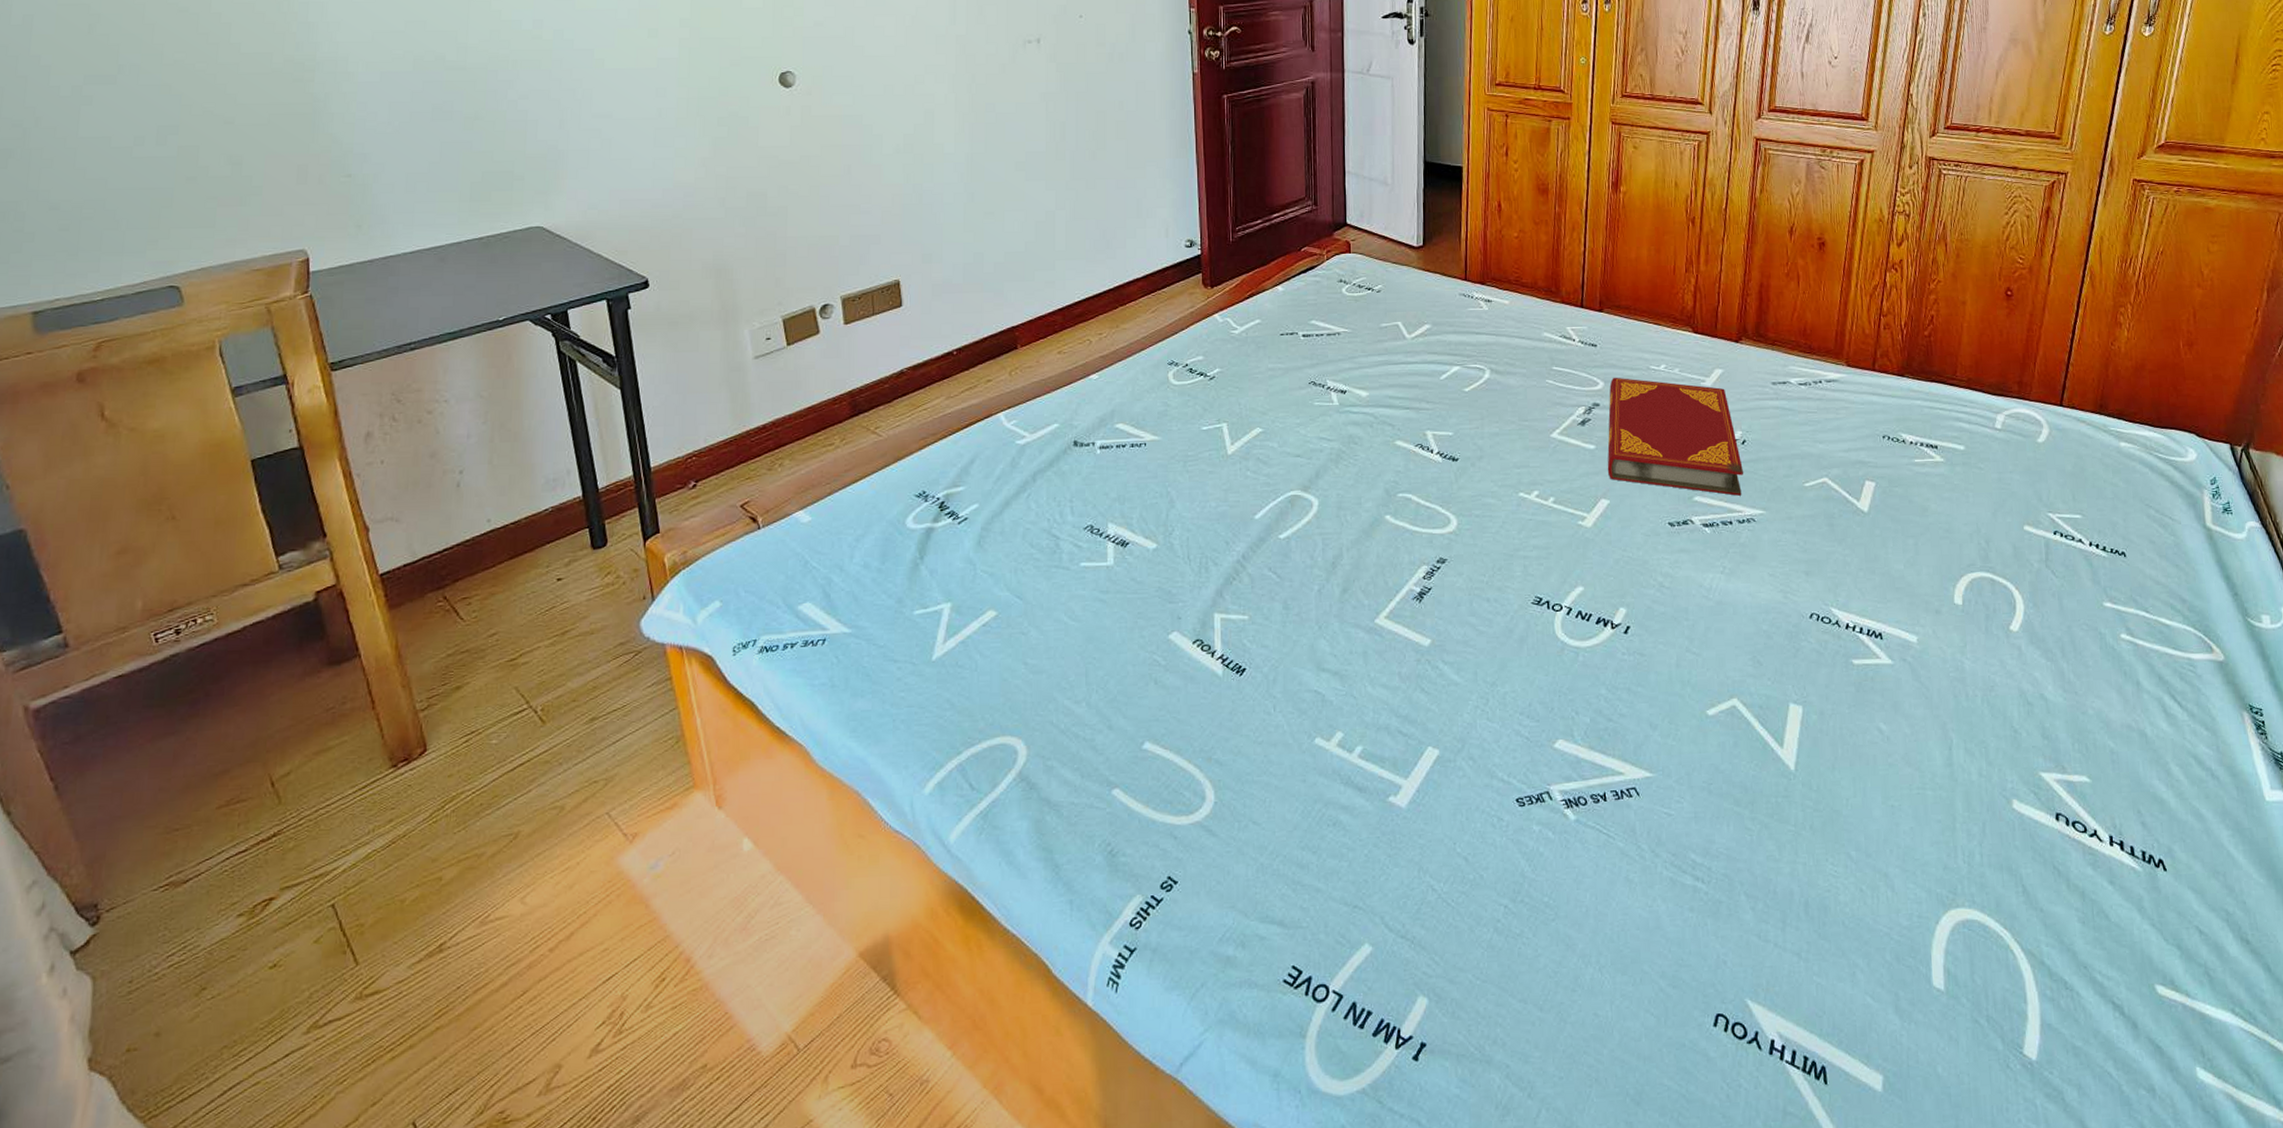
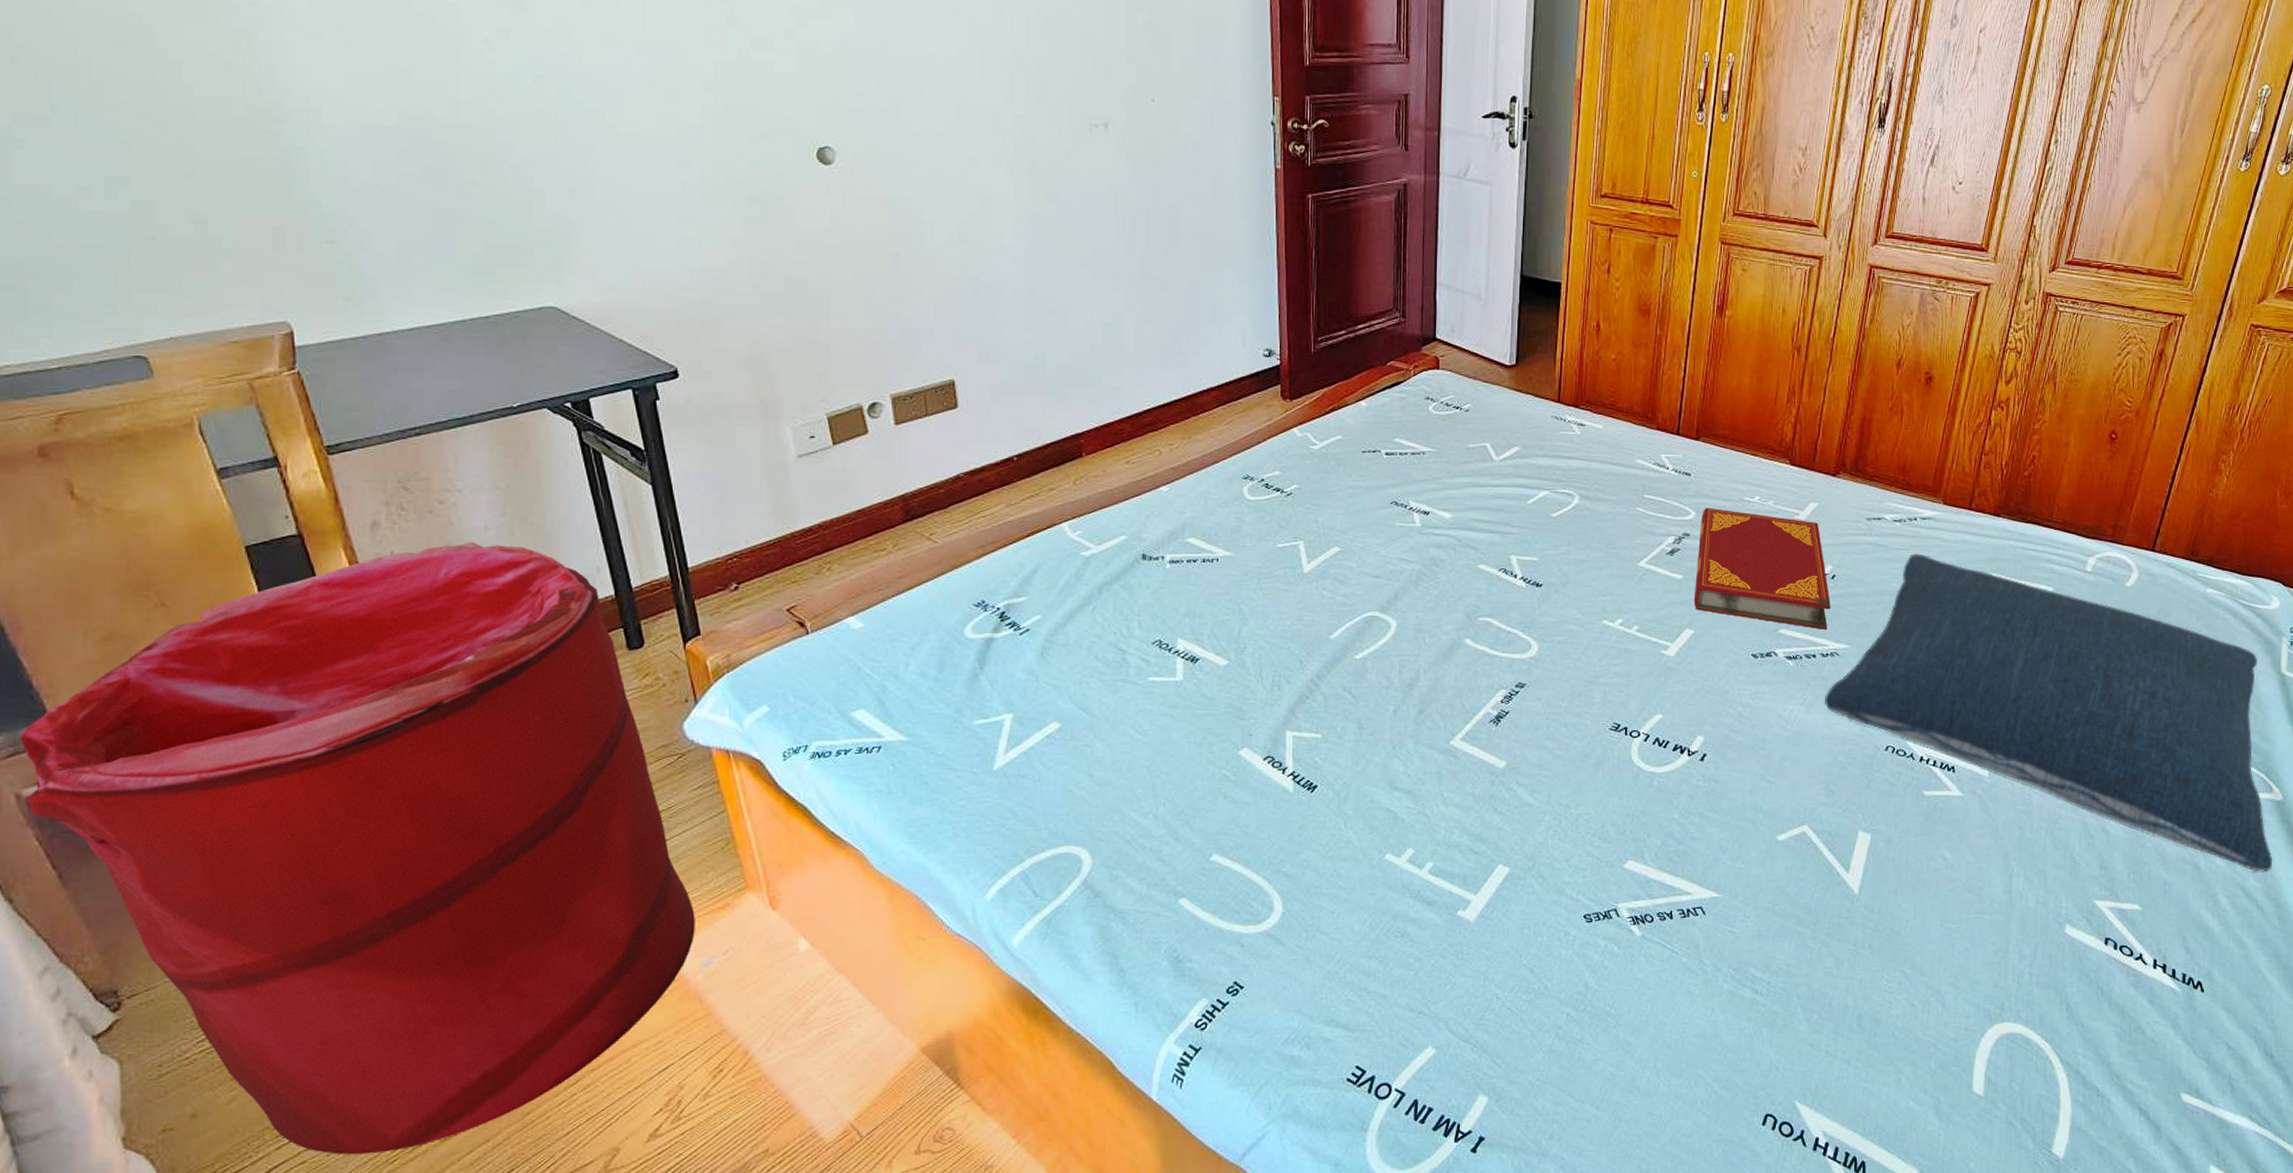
laundry hamper: none [33,449,644,1075] -> present [19,542,695,1155]
pillow: none [1745,416,2224,739] -> present [1825,553,2273,872]

